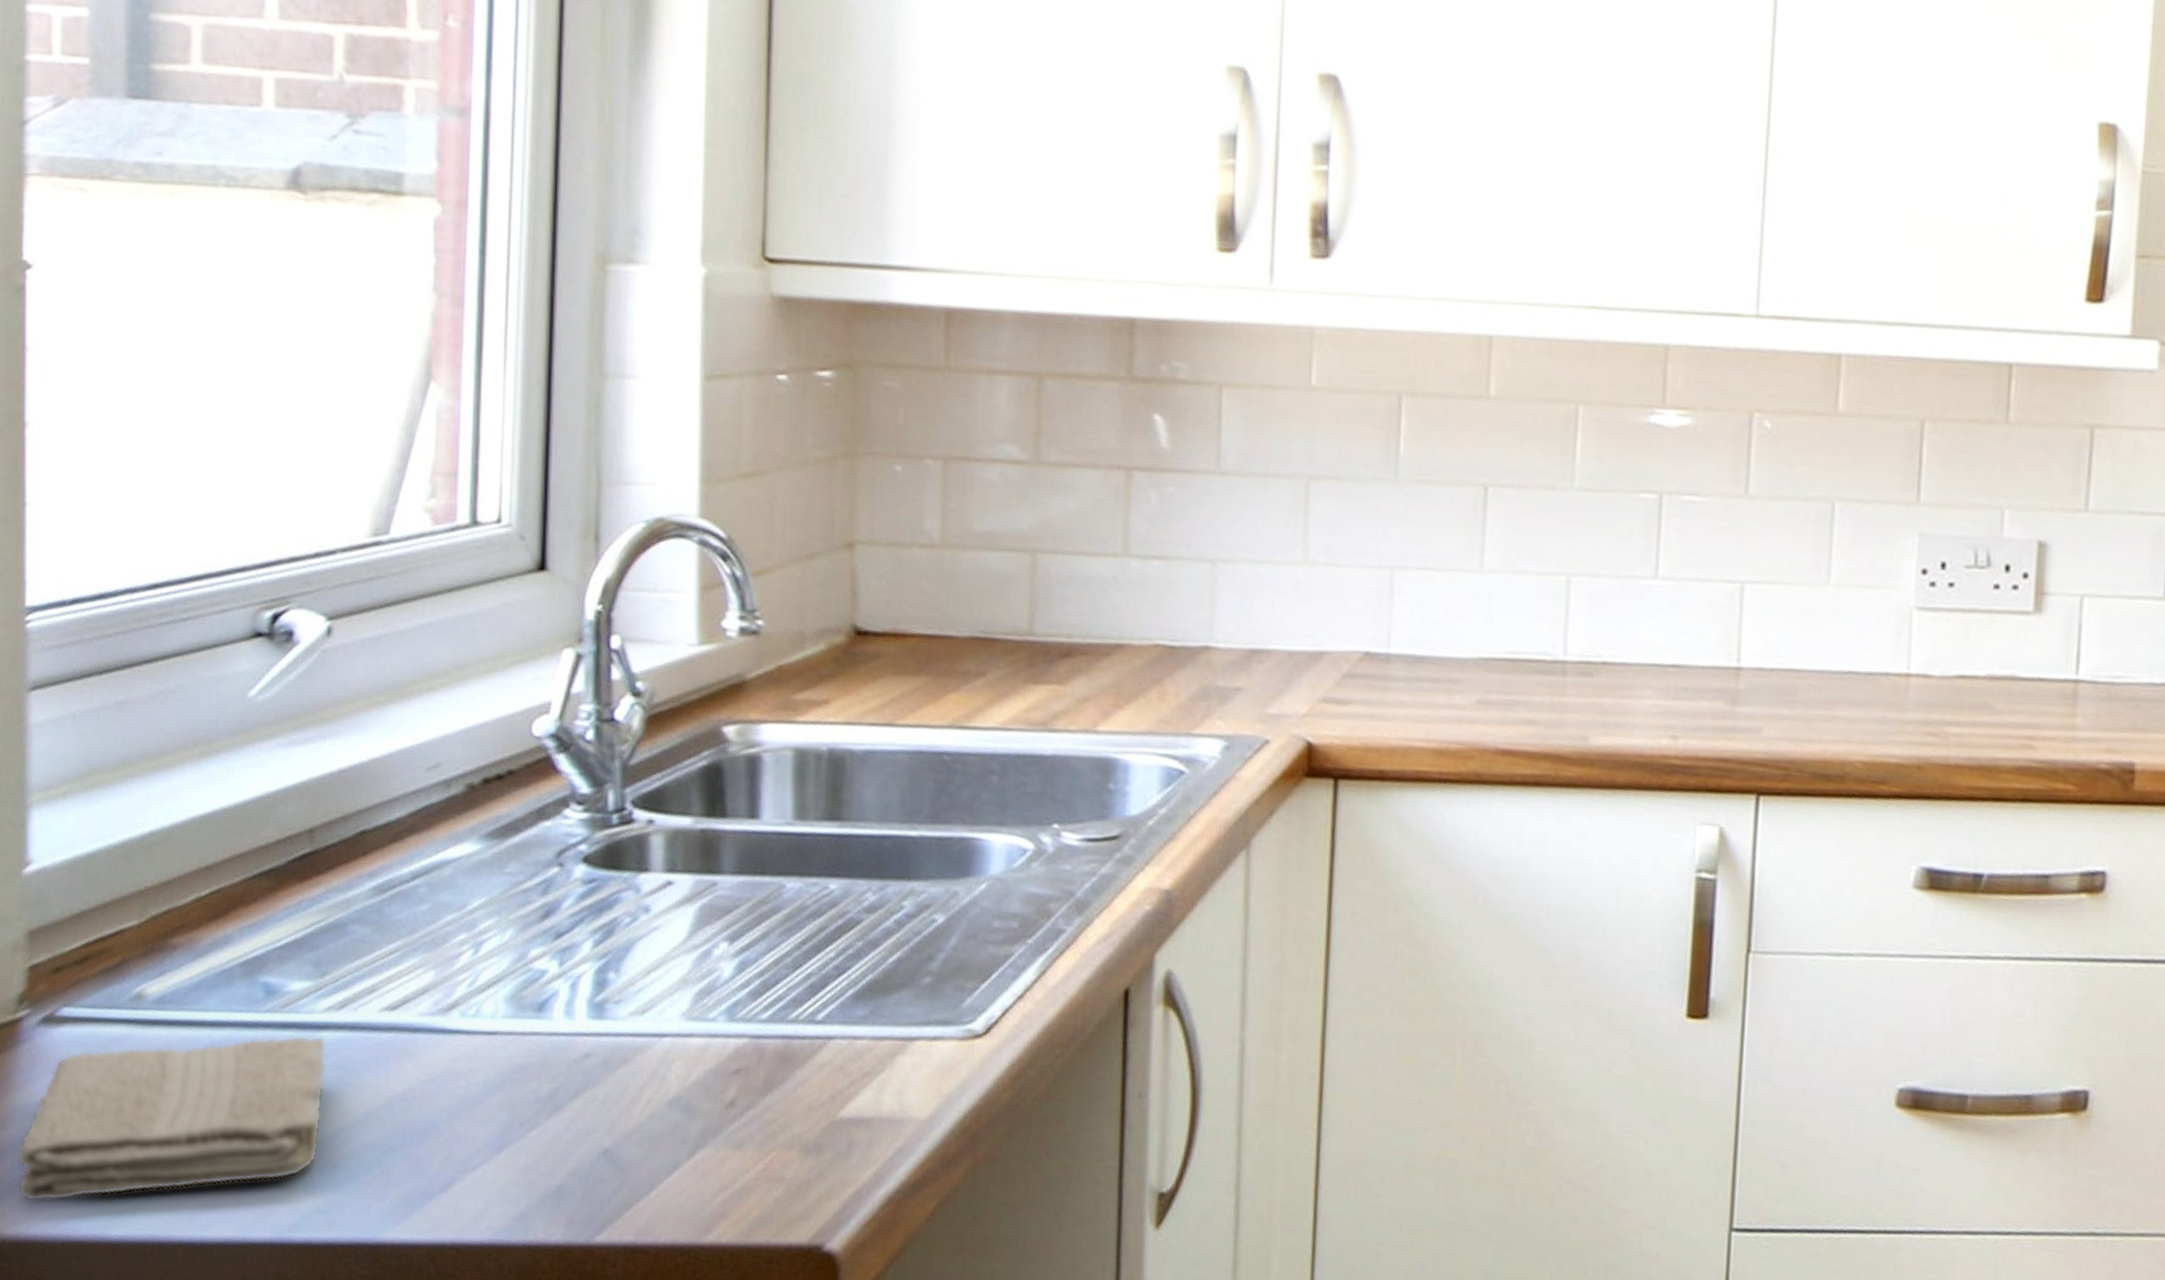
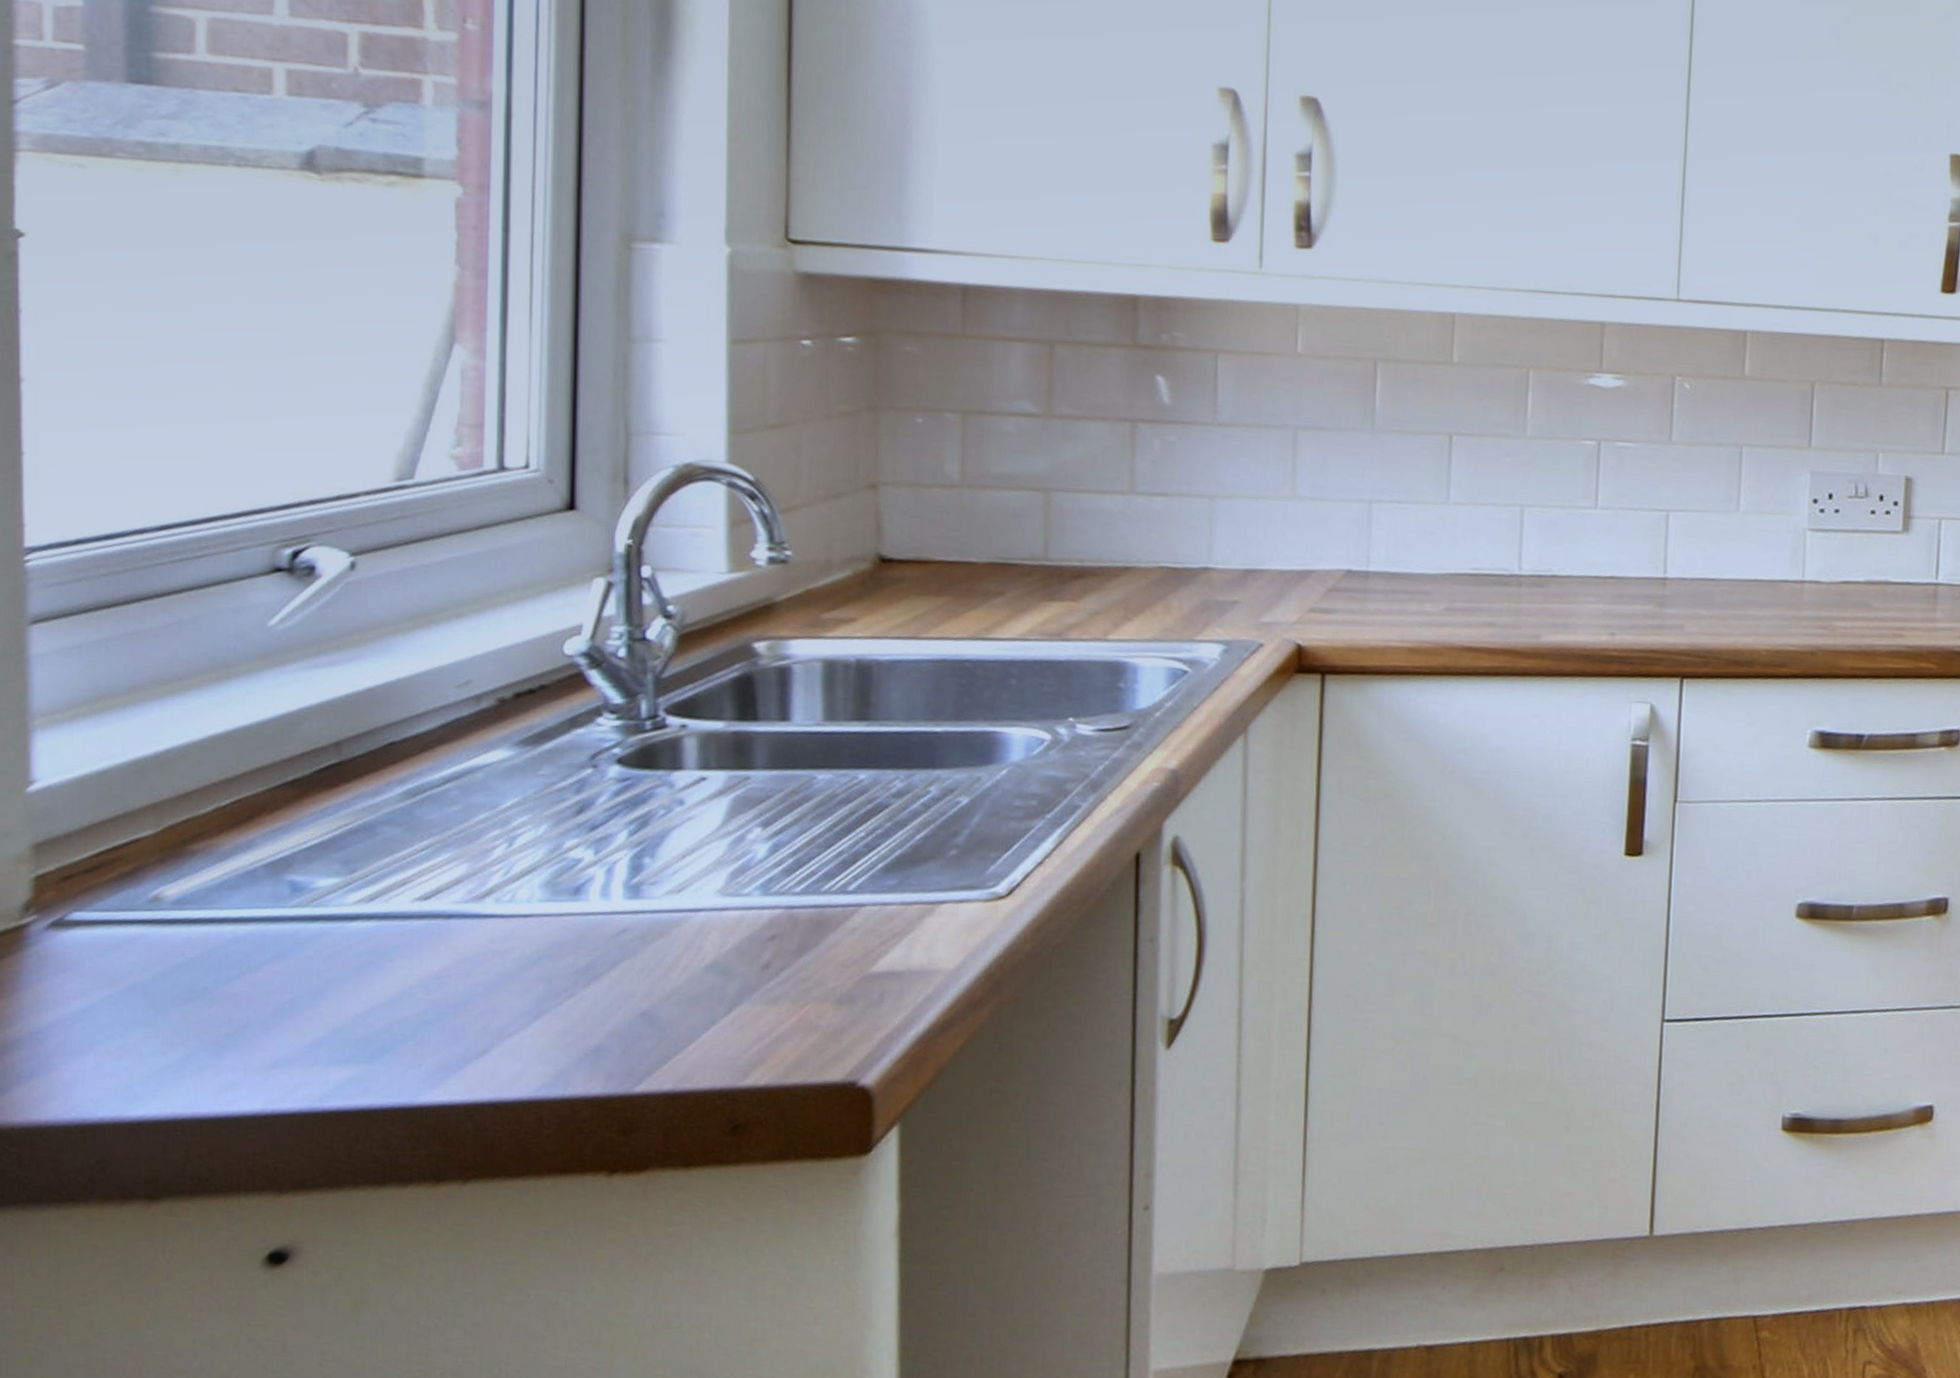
washcloth: present [16,1035,327,1202] -> none [25,925,357,1091]

